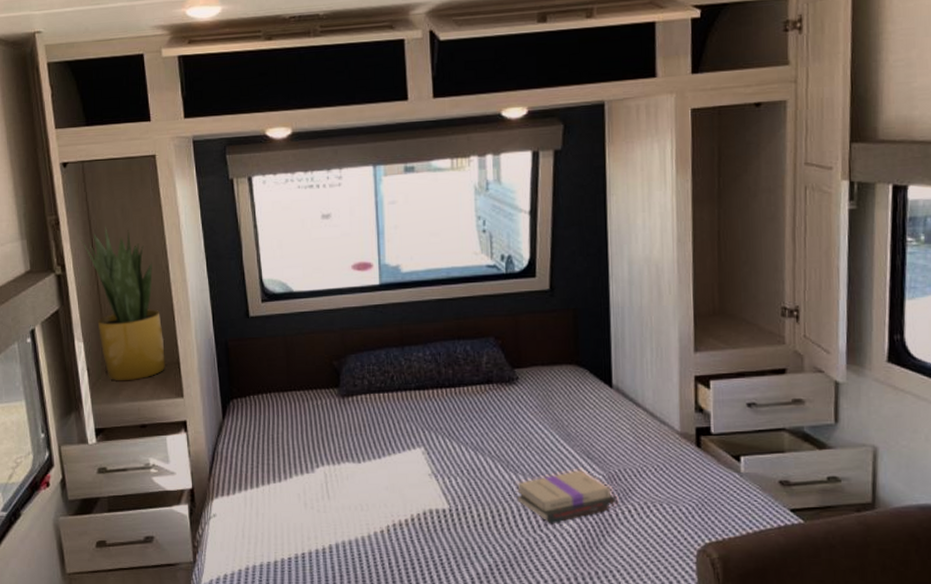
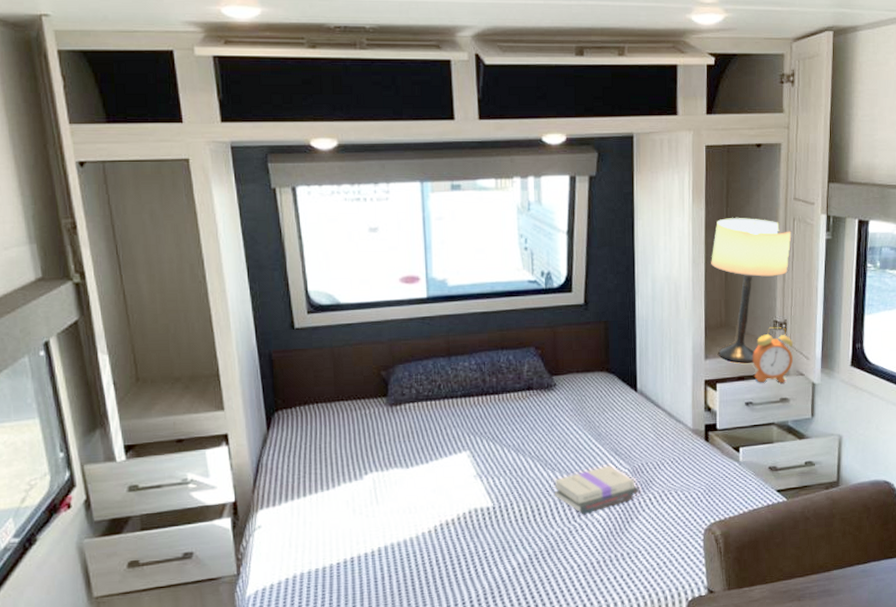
planter: present [79,226,166,381] -> none [101,232,205,395]
table lamp: none [700,188,804,357] -> present [711,218,793,363]
alarm clock: none [755,315,809,381] -> present [752,327,794,383]

